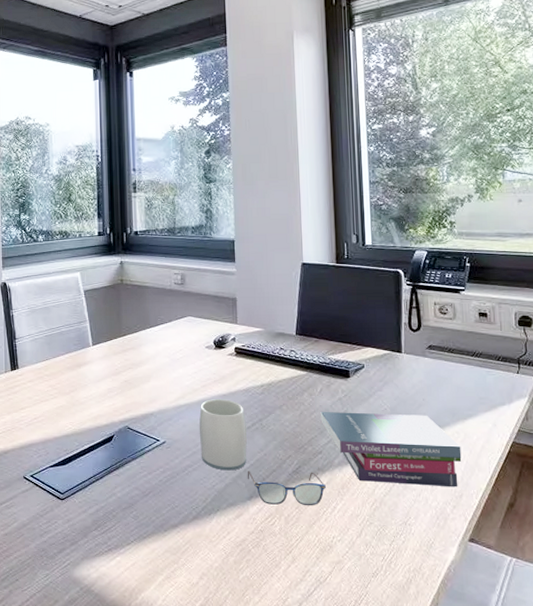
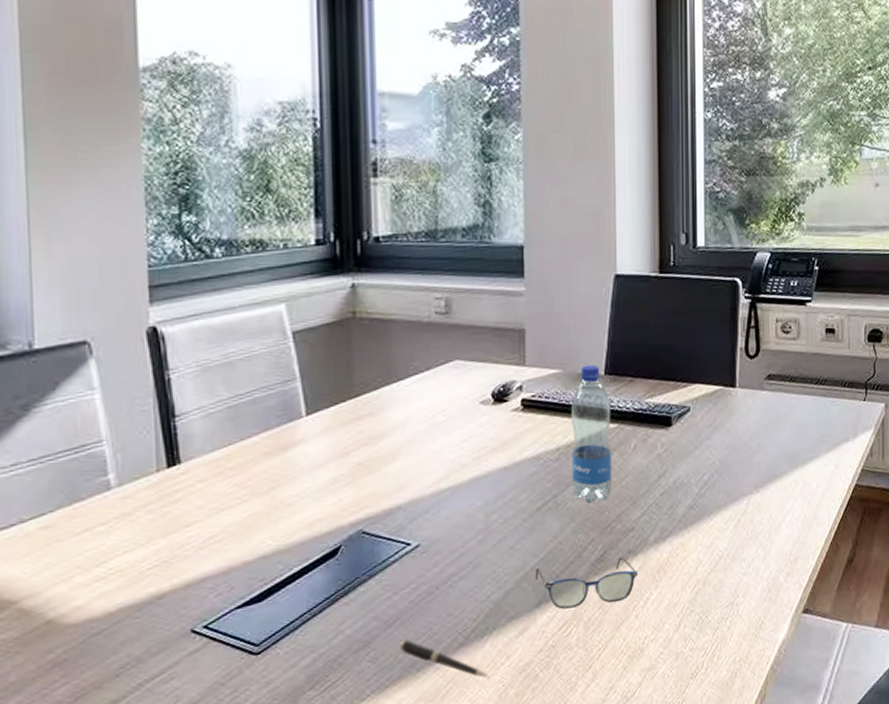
pen: none [152,506,215,546] -> present [399,638,490,679]
mug: present [199,399,247,471] -> none [468,473,536,573]
bottle: none [271,327,304,429] -> present [571,364,612,504]
books: present [320,411,462,487] -> none [633,463,799,560]

